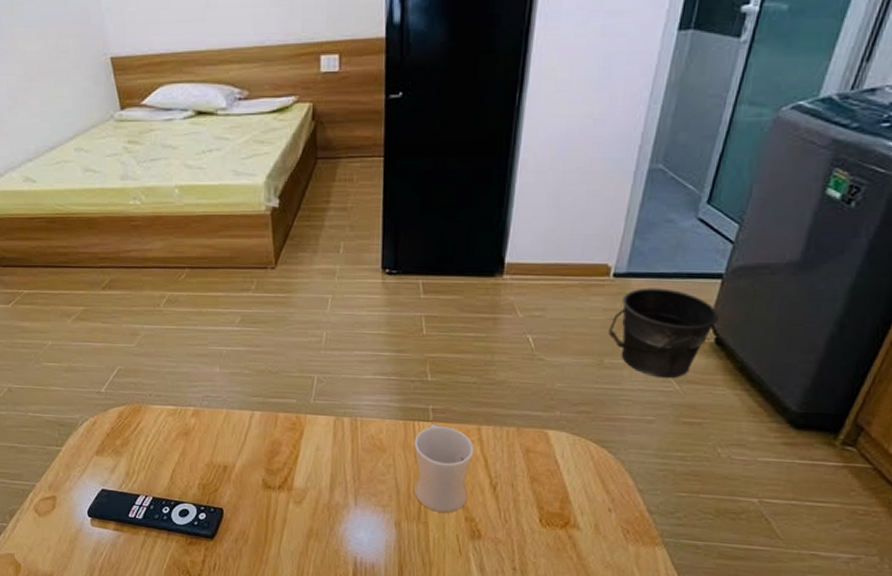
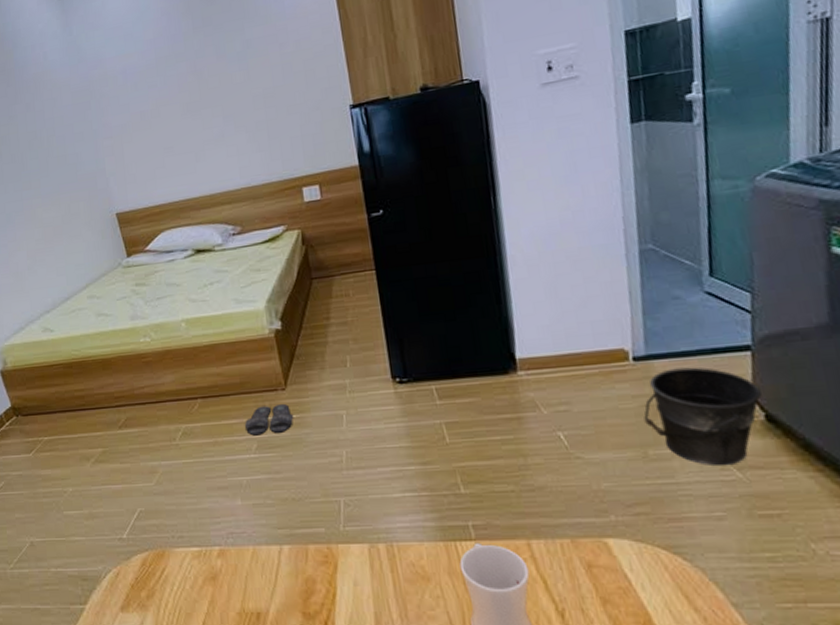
slippers: none [231,281,280,310] -> present [245,403,294,436]

